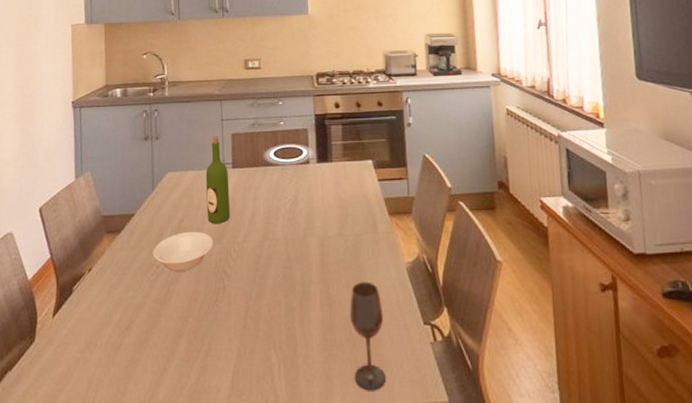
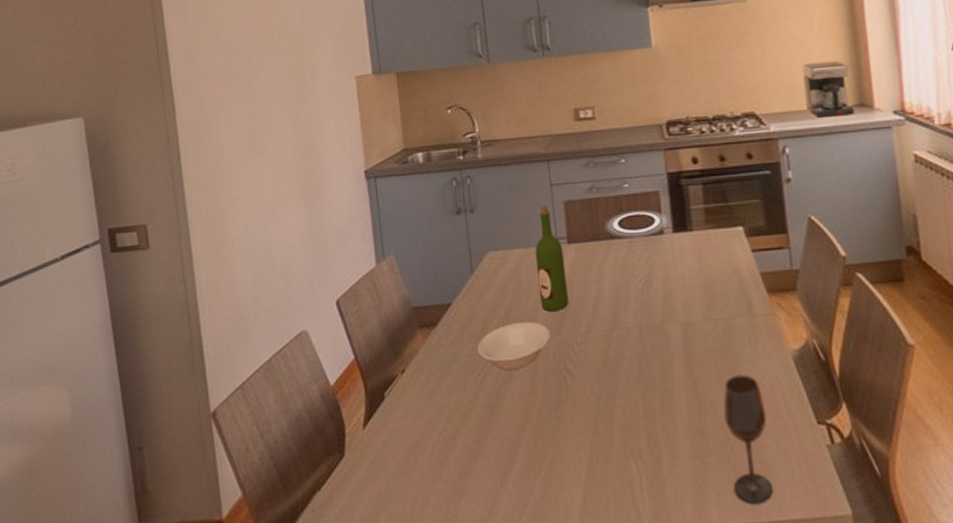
toaster: present [382,49,418,77] -> none [749,85,797,122]

